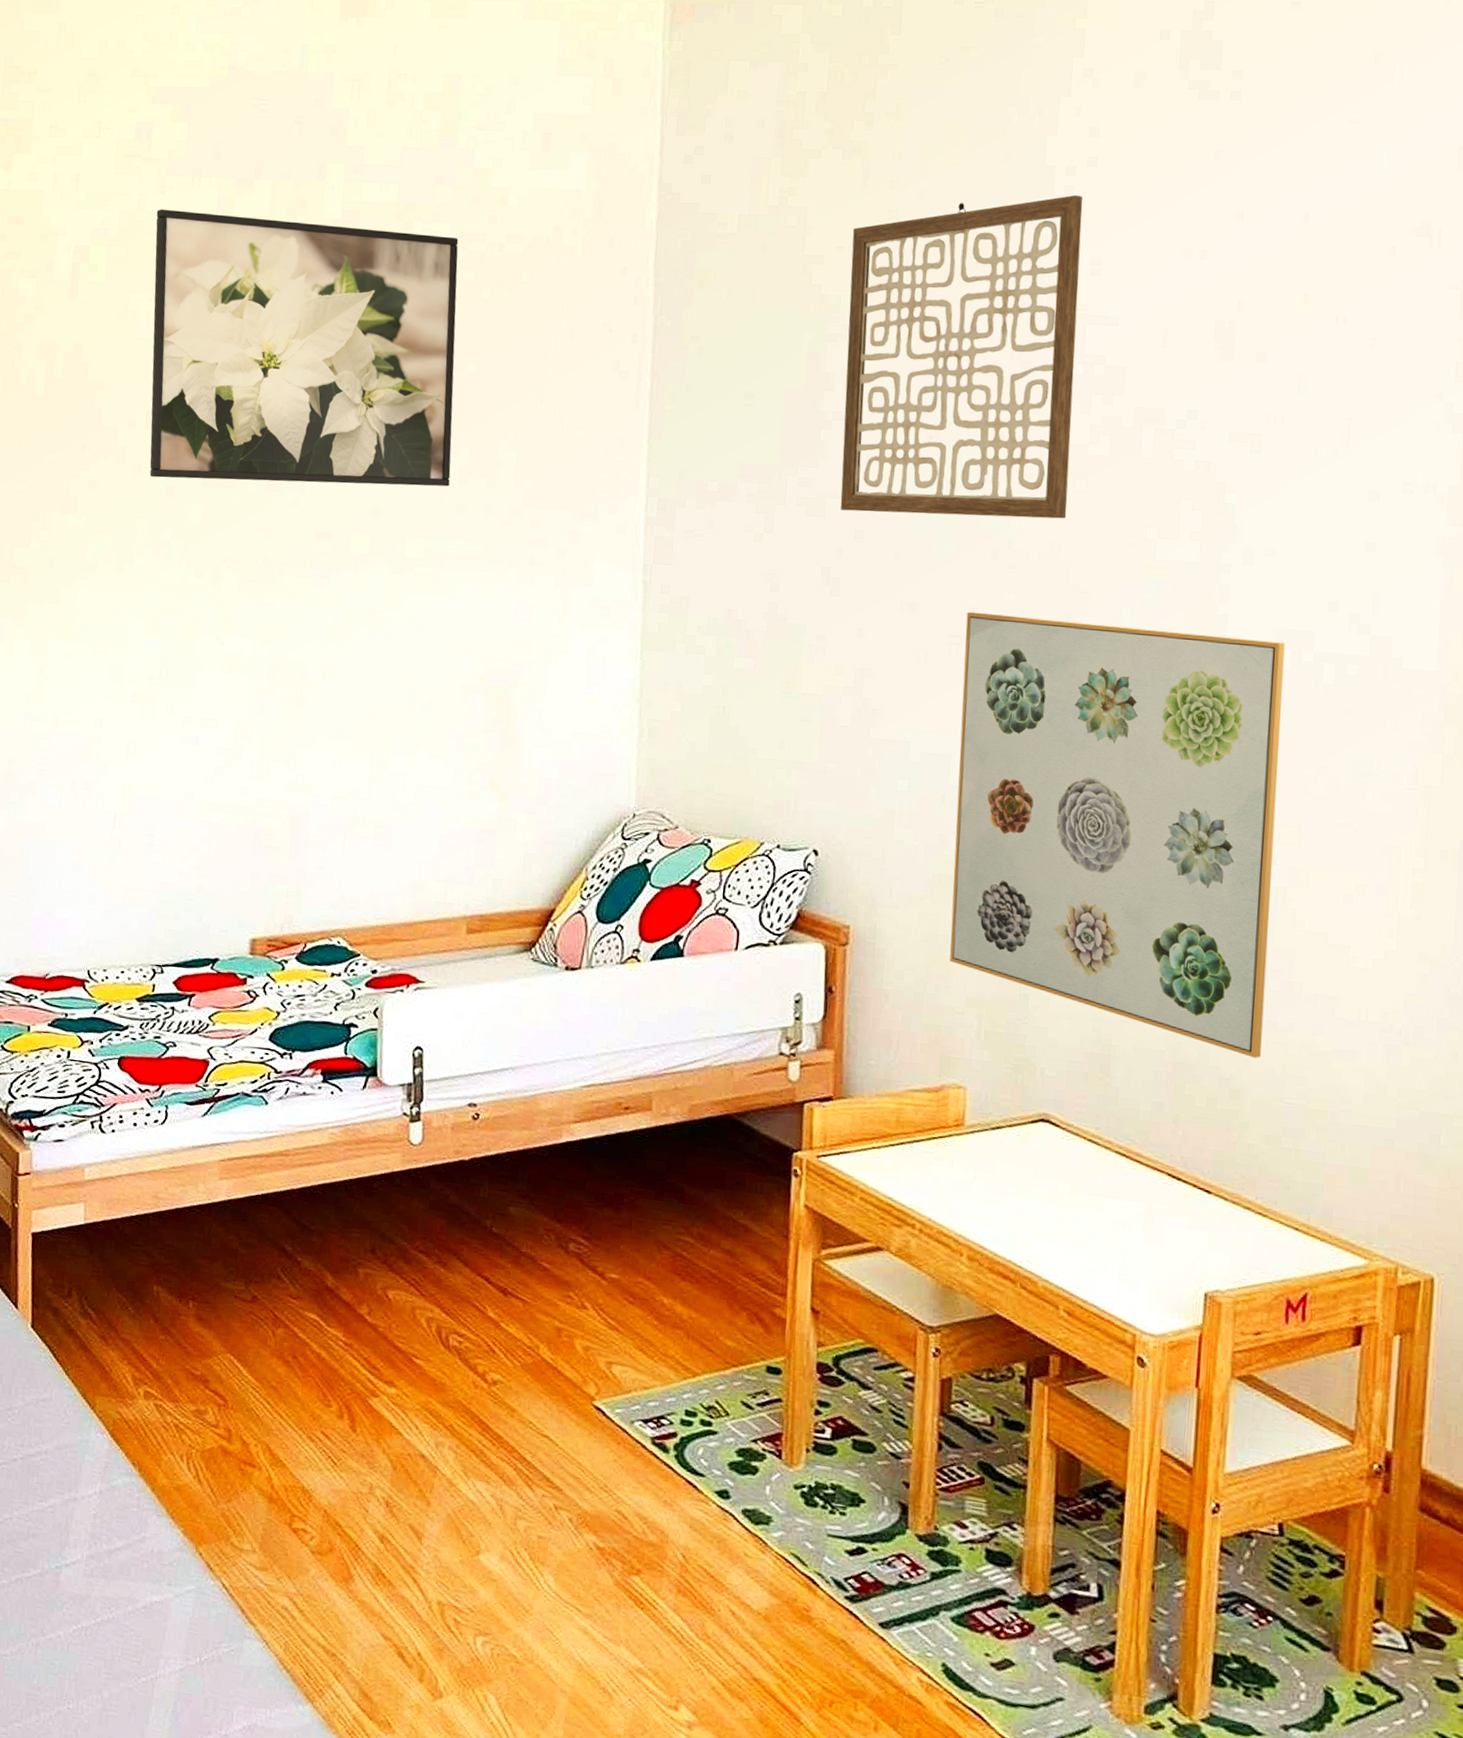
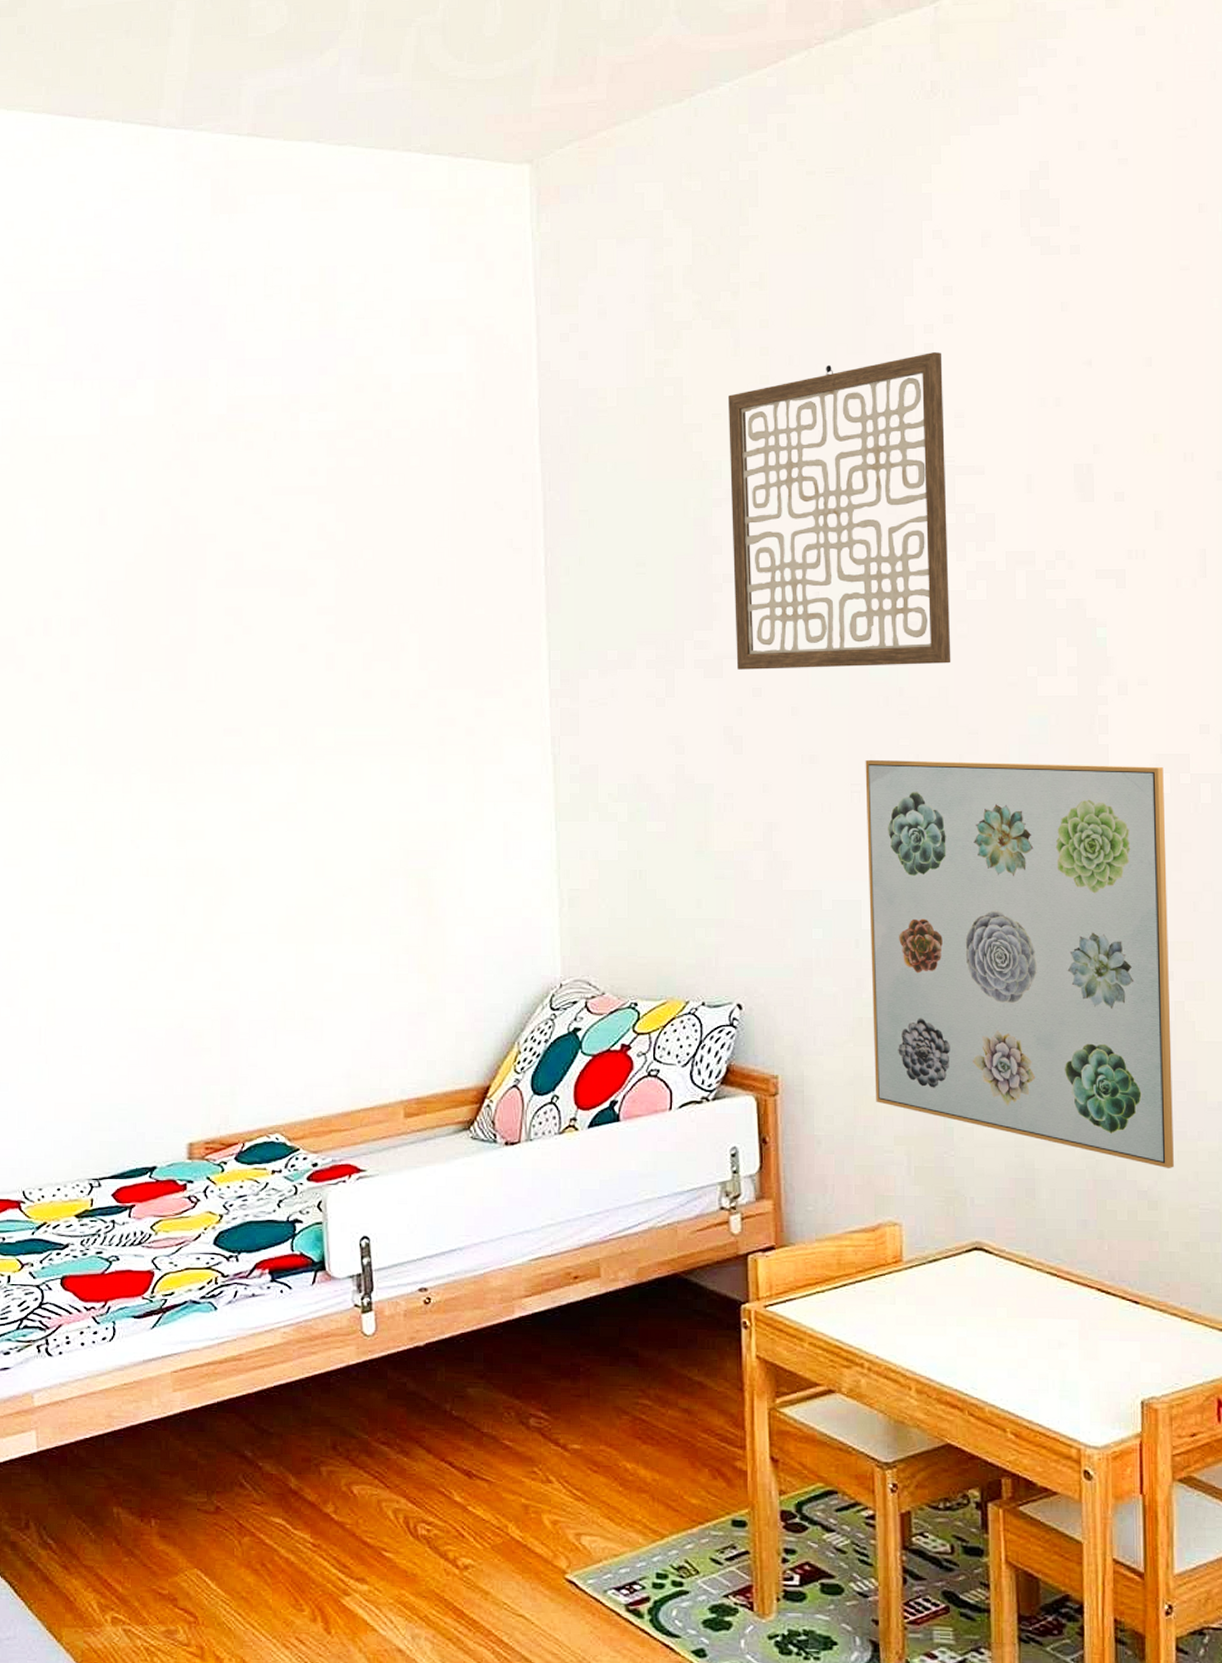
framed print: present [150,209,459,487] -> none [39,414,355,684]

